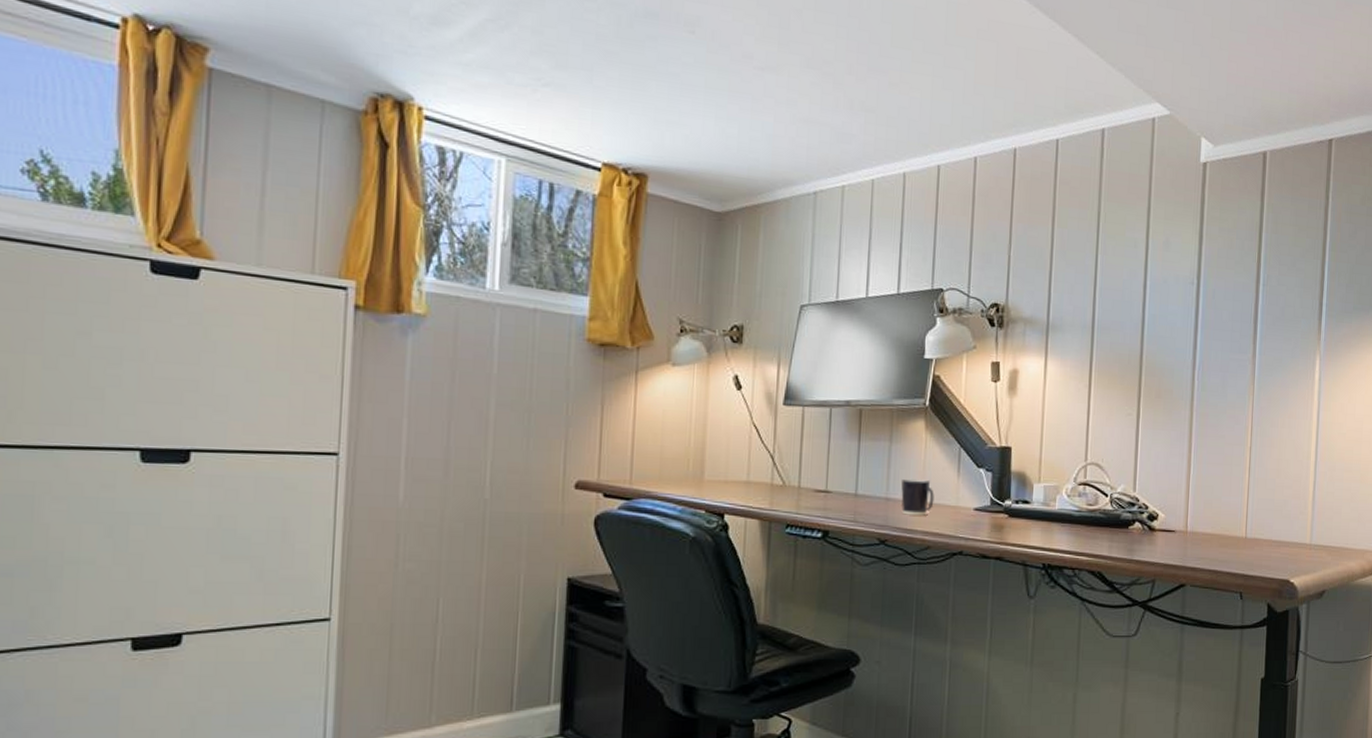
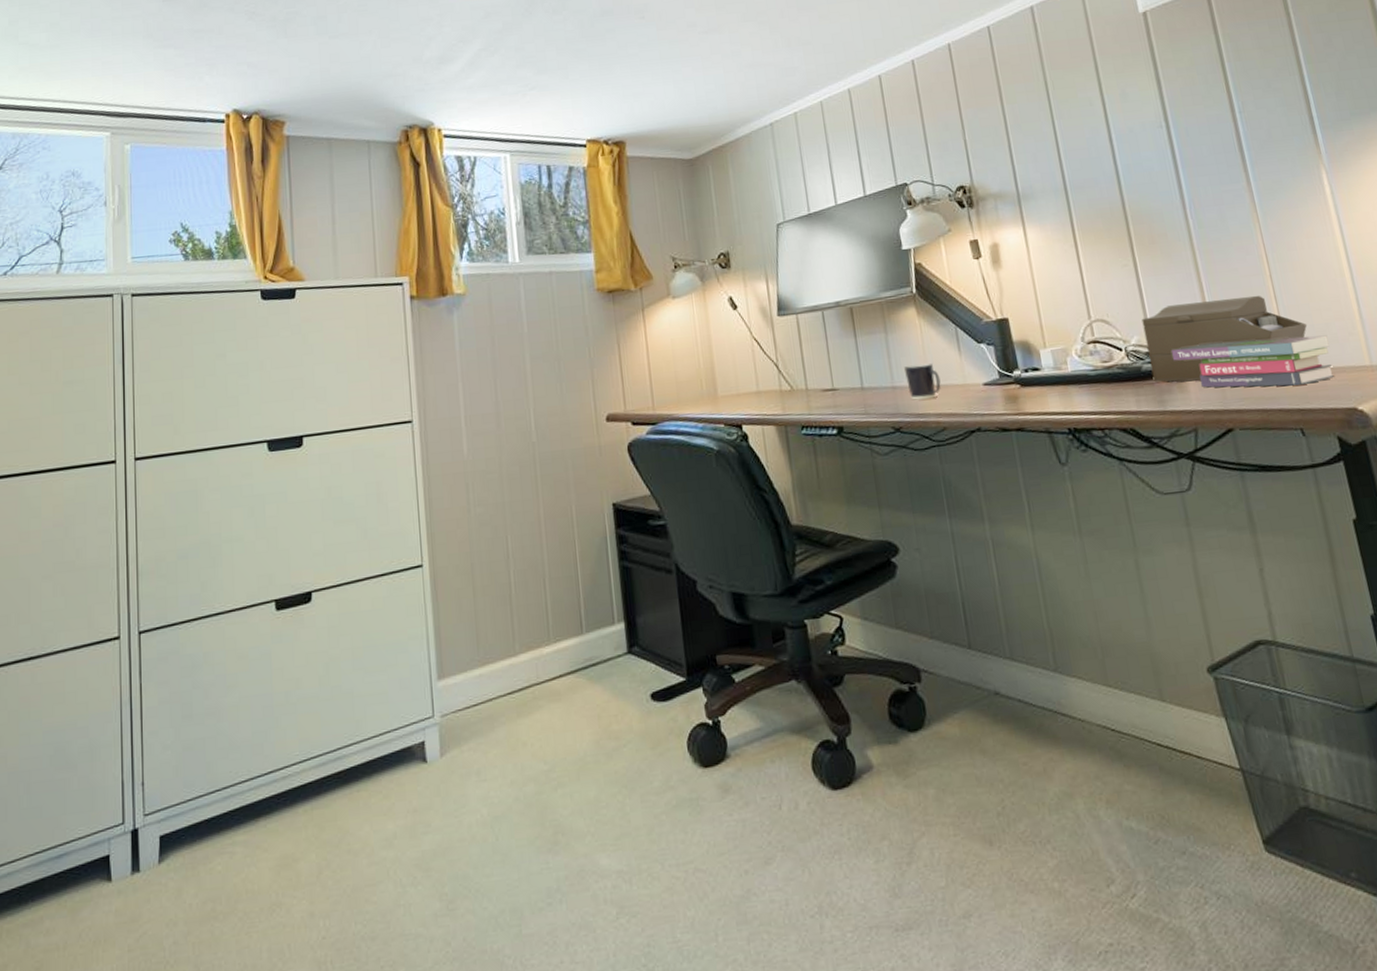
sewing box: none [1128,460,1269,536] -> present [1141,295,1308,382]
books: none [1150,502,1283,554] -> present [1171,335,1334,388]

